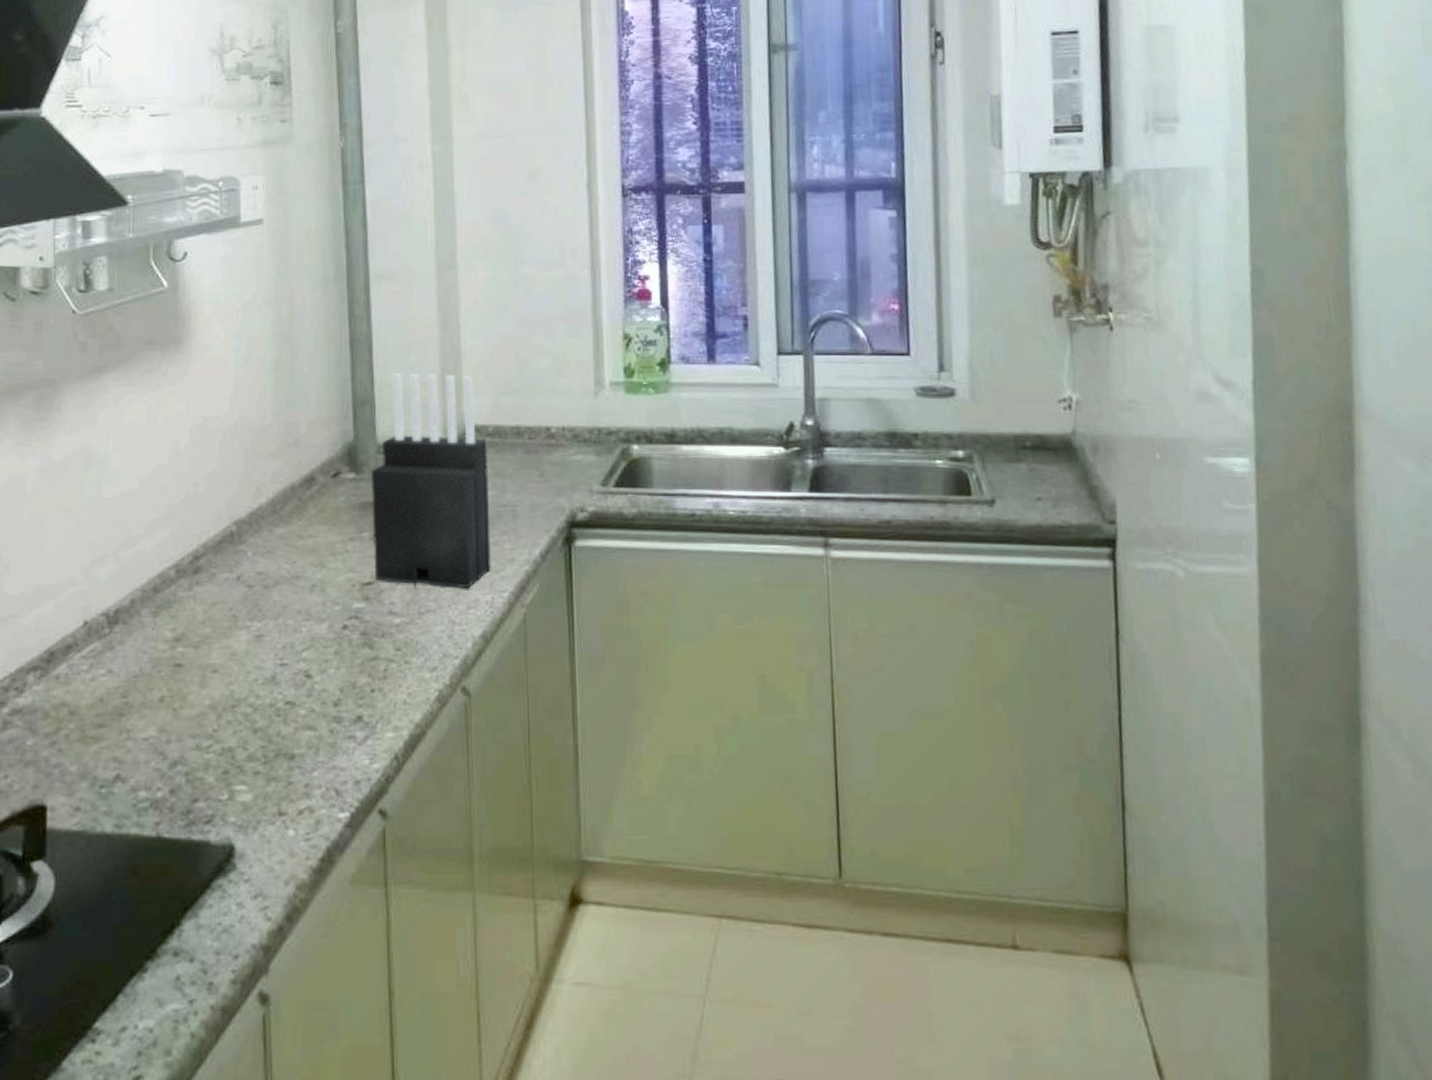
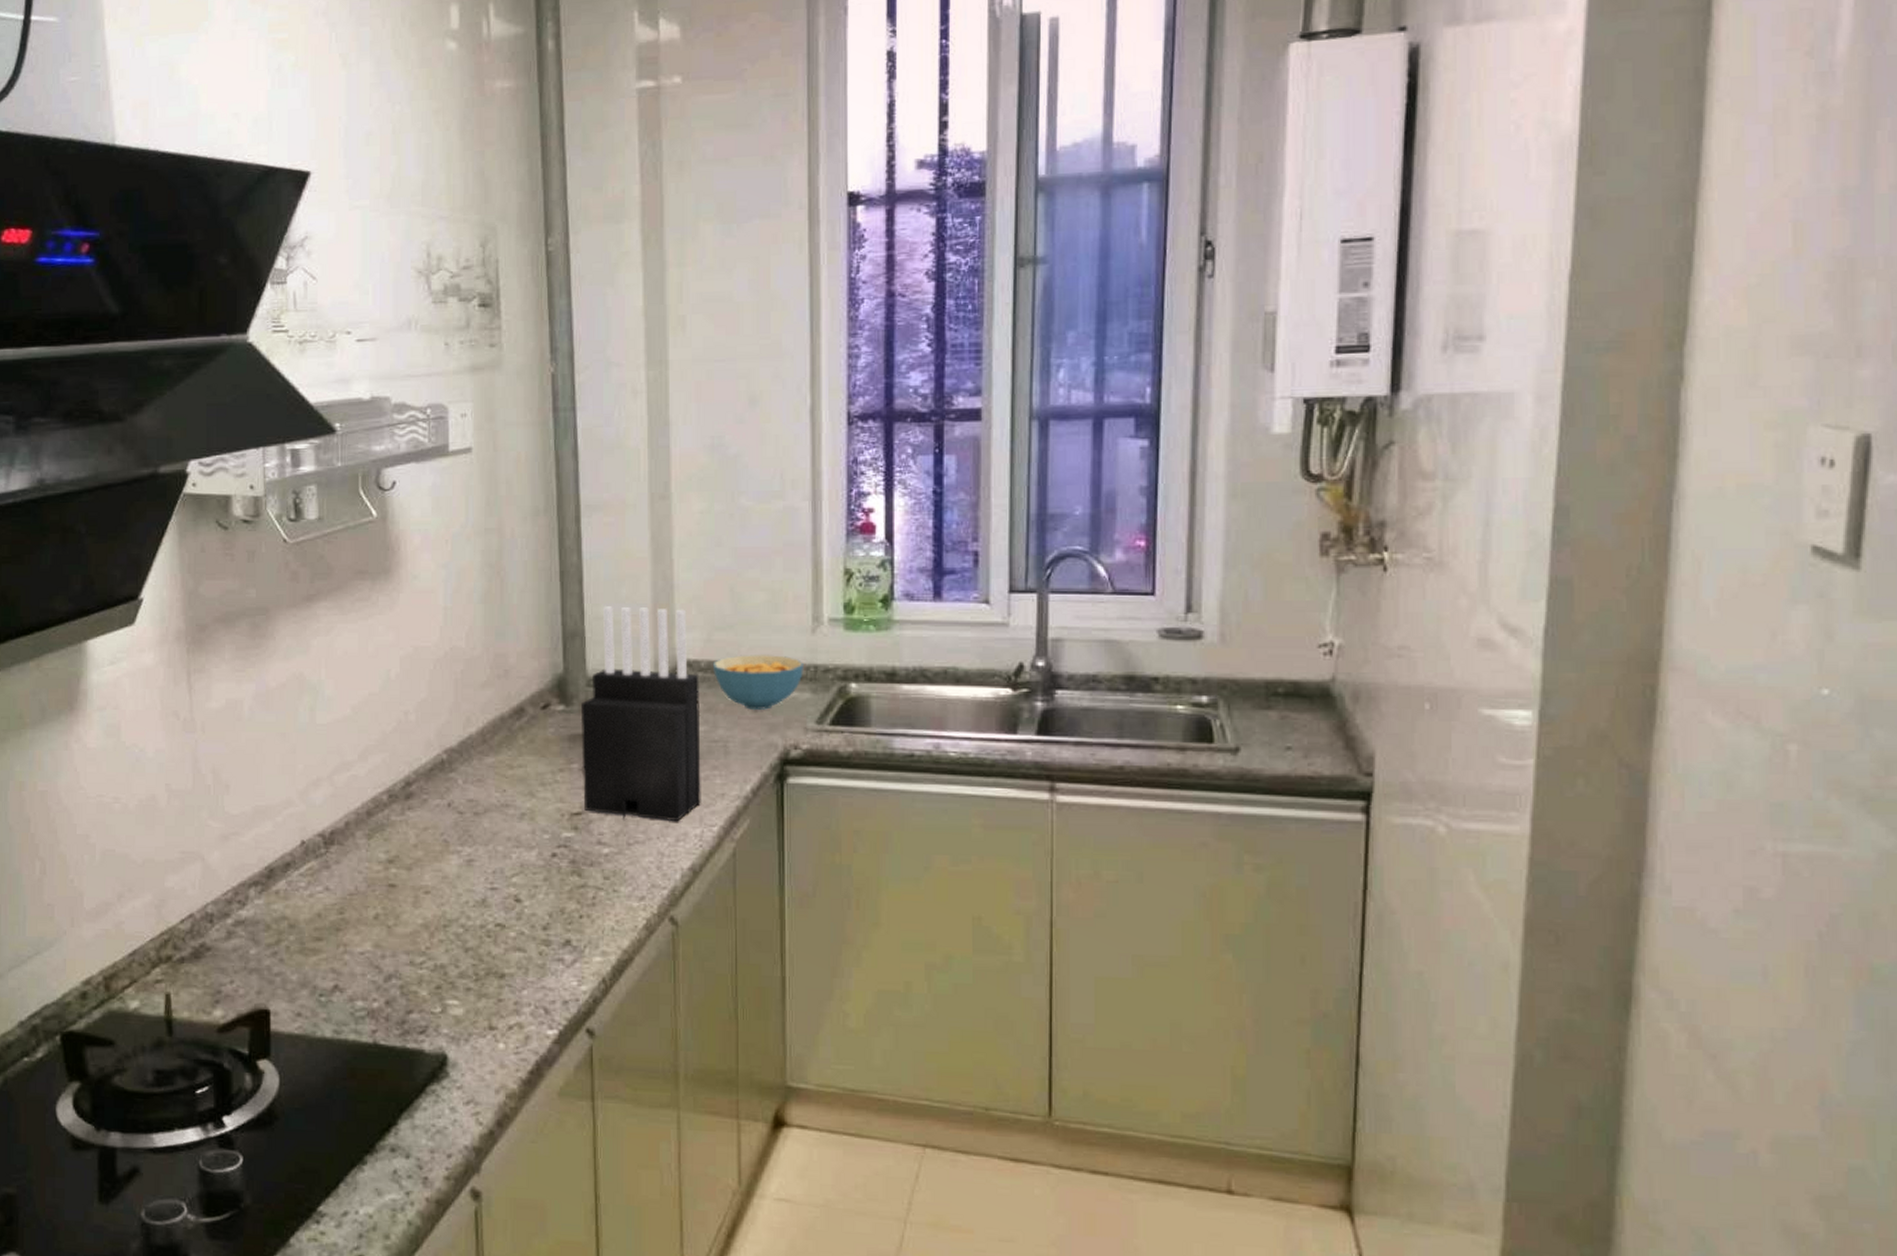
cereal bowl: none [499,419,587,473] -> present [712,655,803,710]

